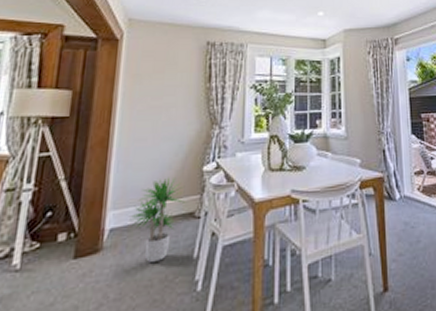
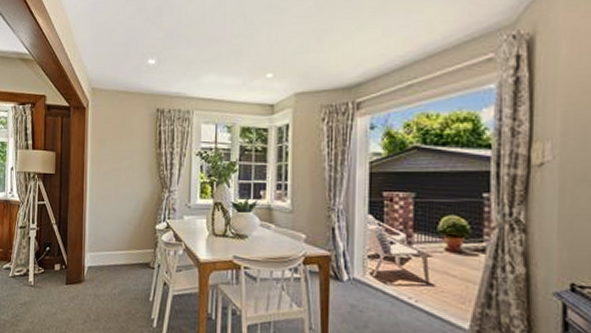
potted plant: present [129,177,186,262] -> none [101,231,143,298]

